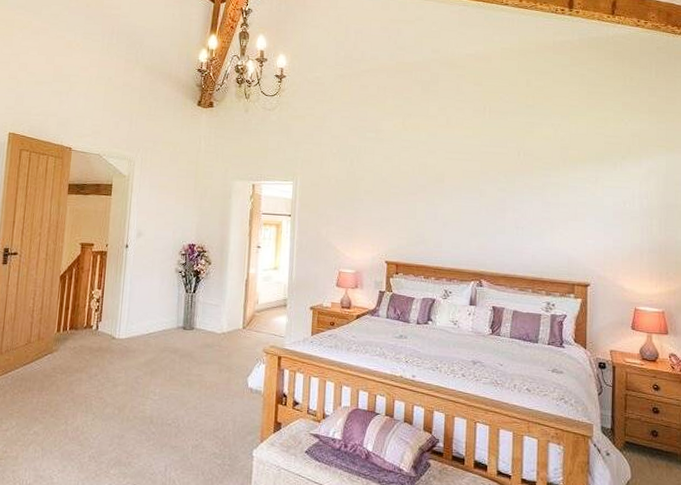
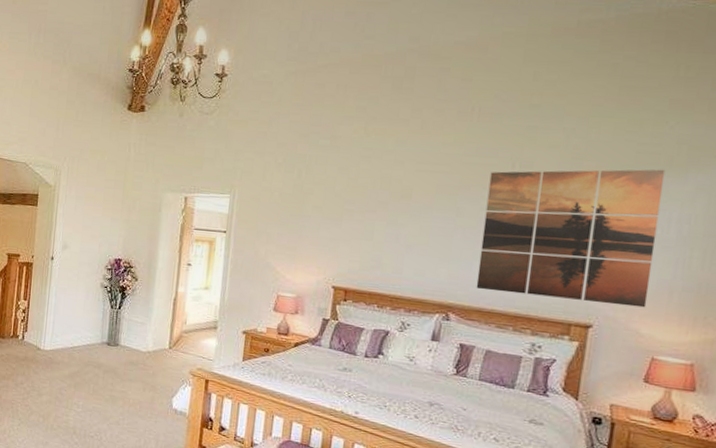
wall art: none [500,156,626,267] -> present [476,169,666,308]

